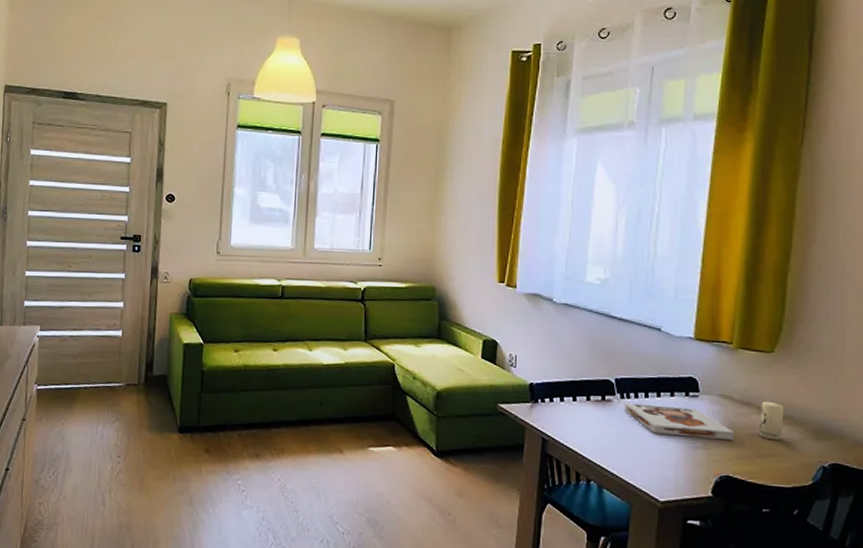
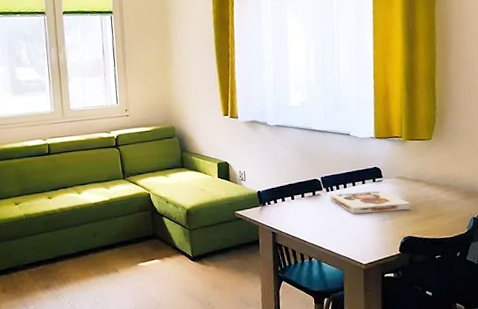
candle: present [758,401,784,441] -> none [427,176,444,205]

